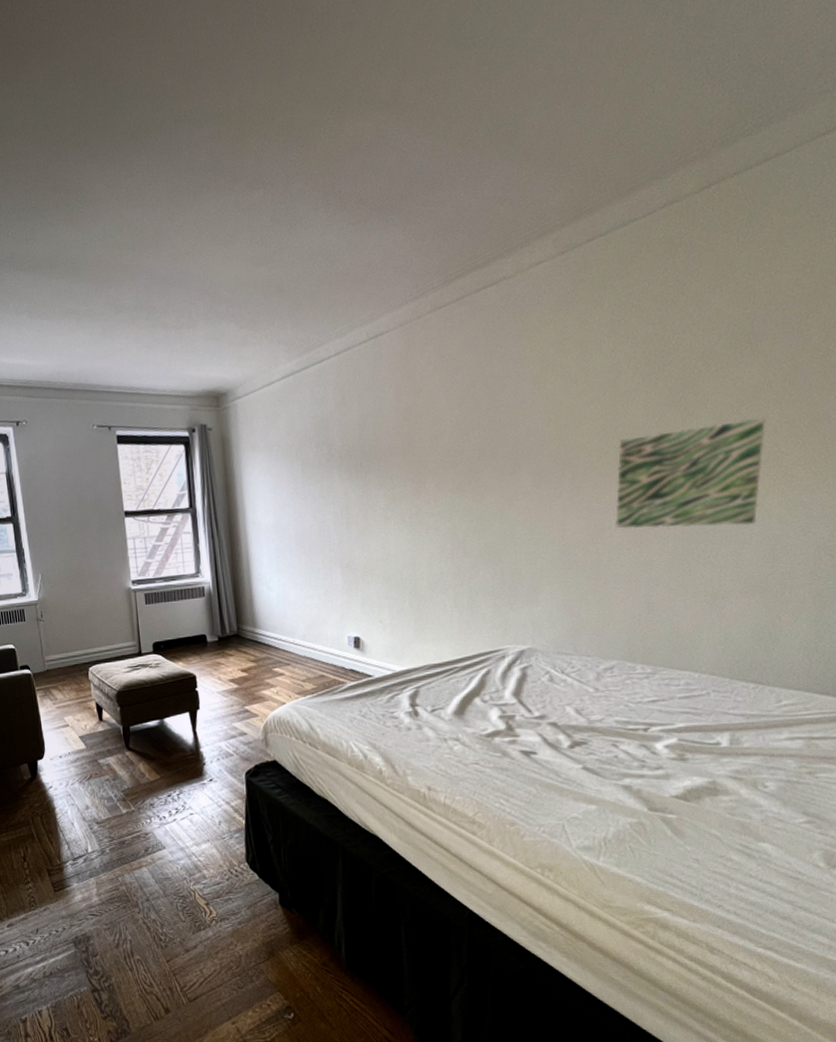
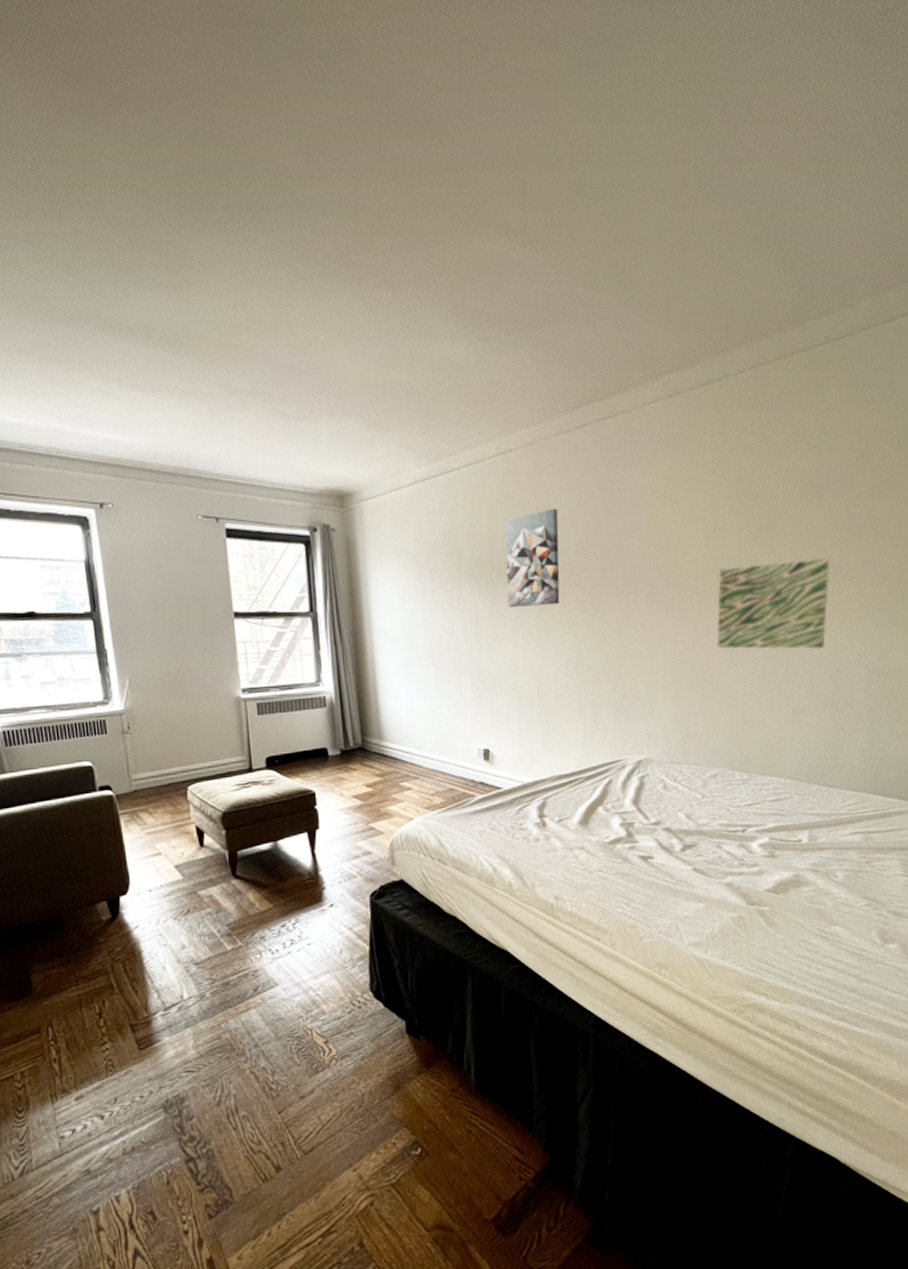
wall art: none [376,389,434,494] -> present [505,508,560,607]

